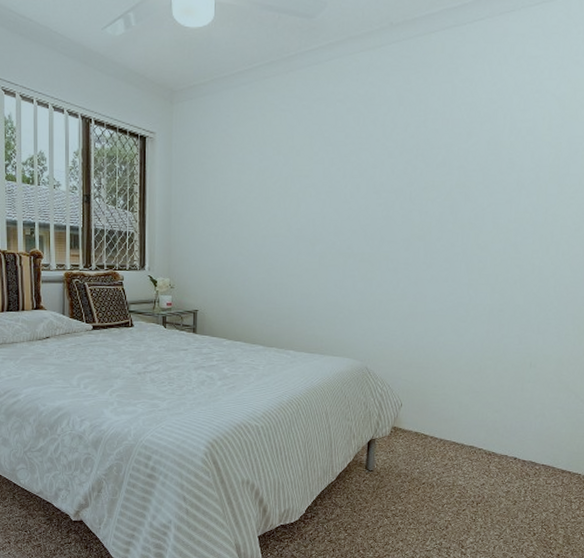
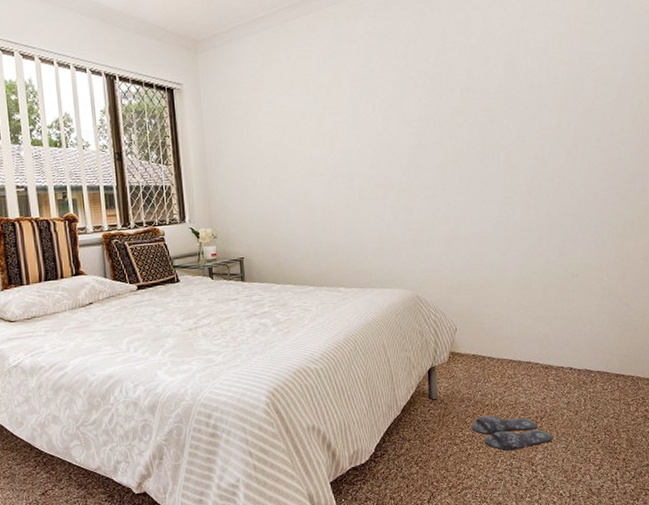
slippers: none [404,493,487,531] -> present [471,415,553,451]

